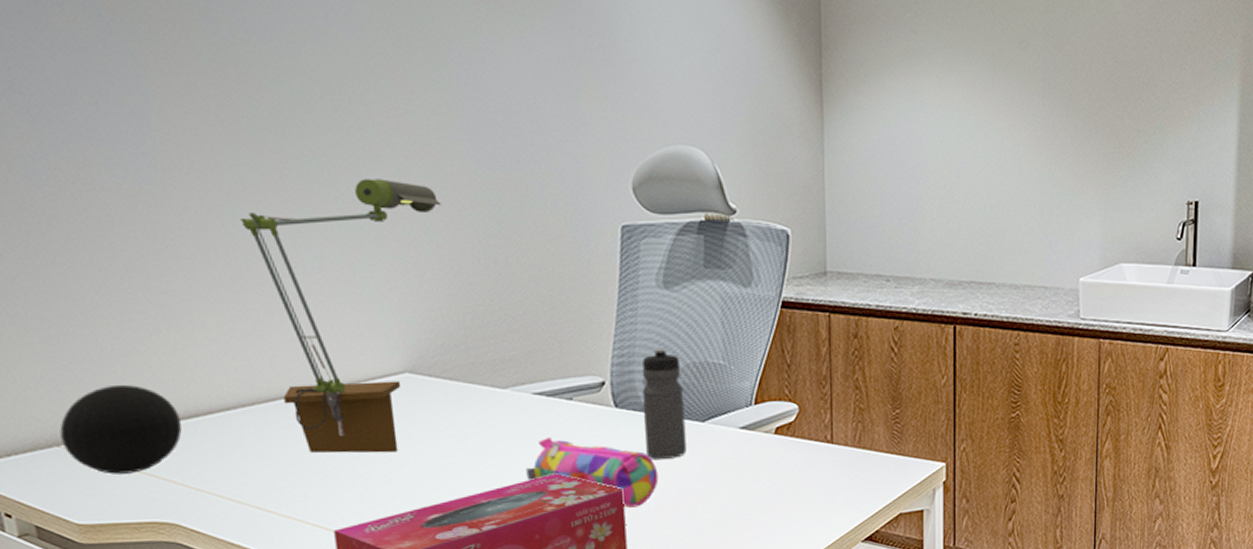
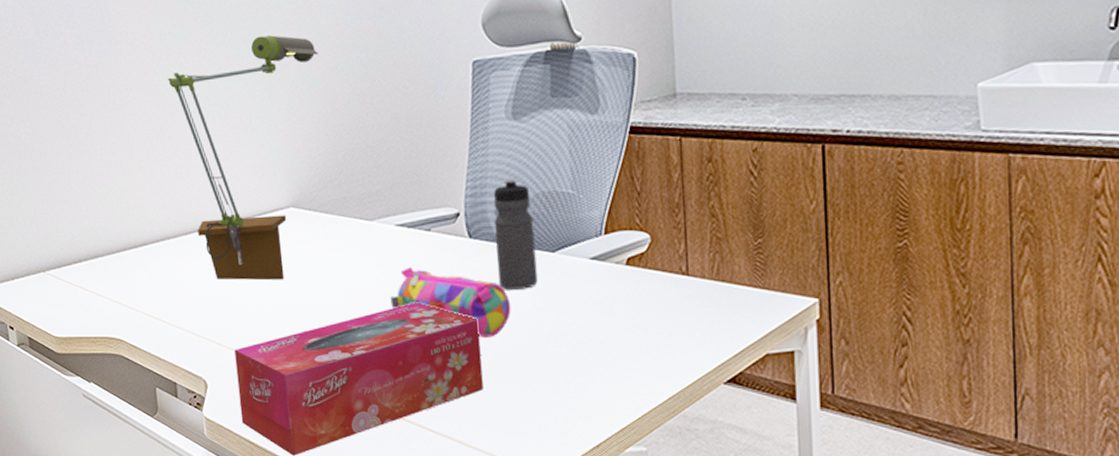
decorative ball: present [60,384,182,474] -> none [45,220,126,296]

